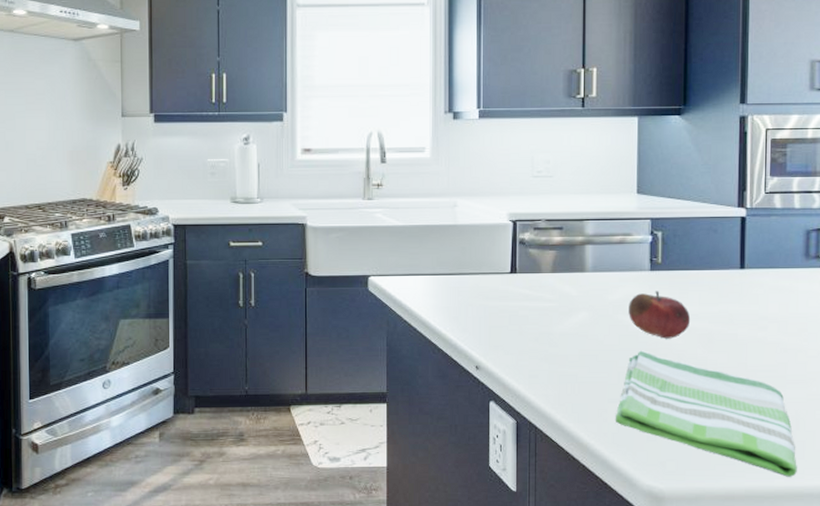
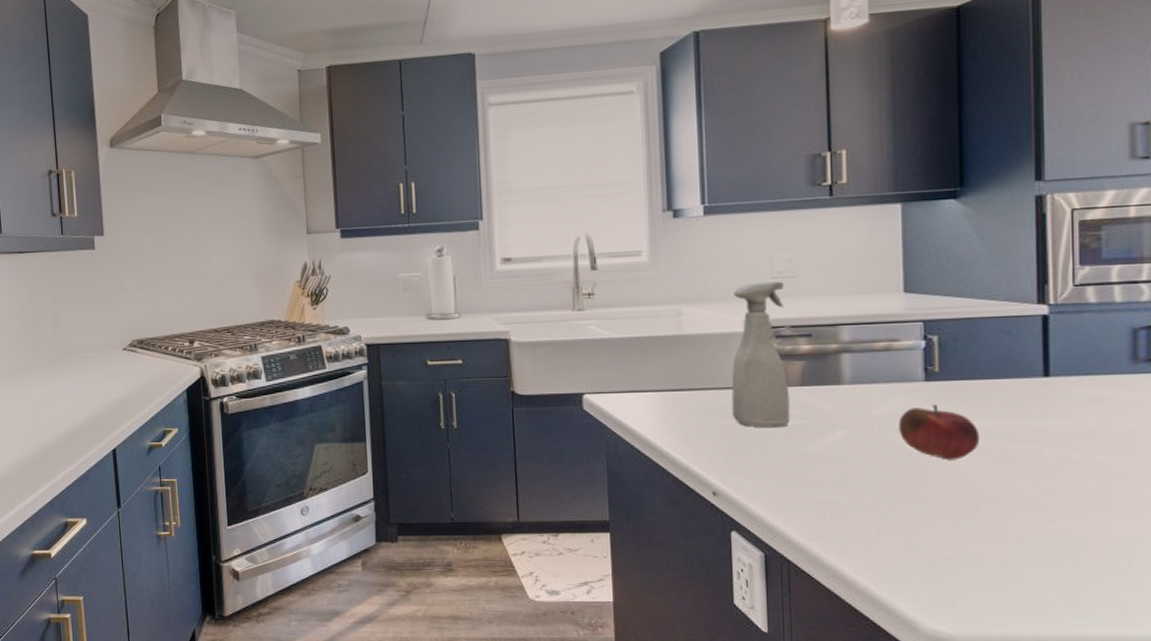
spray bottle: none [495,180,543,309] -> present [731,281,790,428]
dish towel: present [615,350,797,477] -> none [887,473,1132,624]

